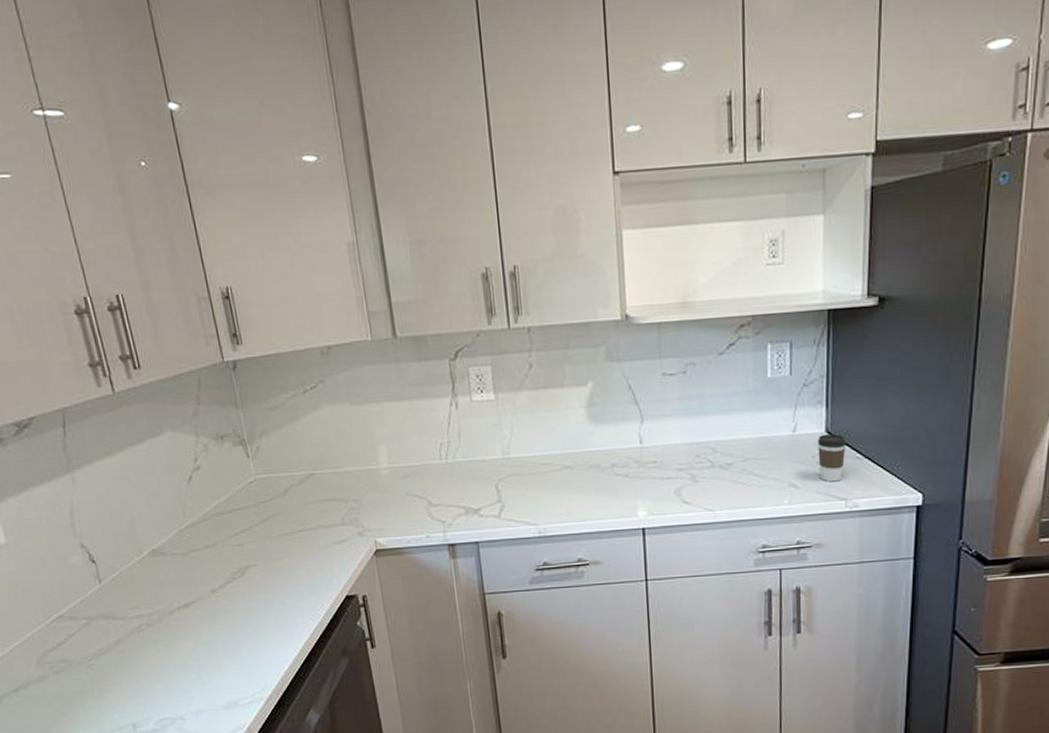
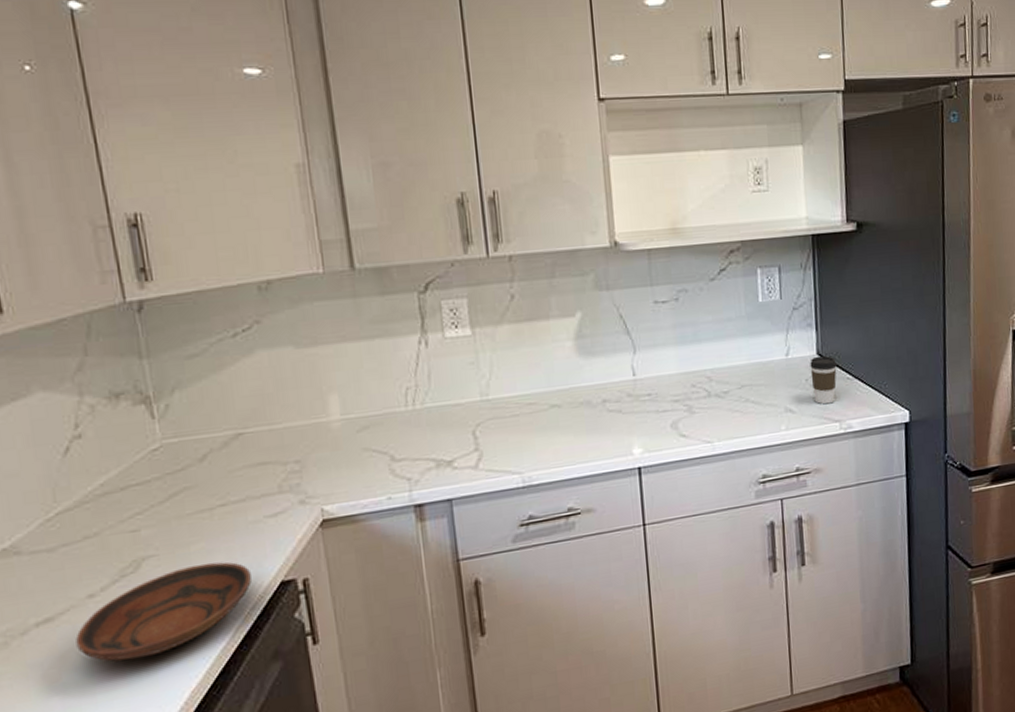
bowl: none [204,575,325,642] -> present [75,562,252,661]

